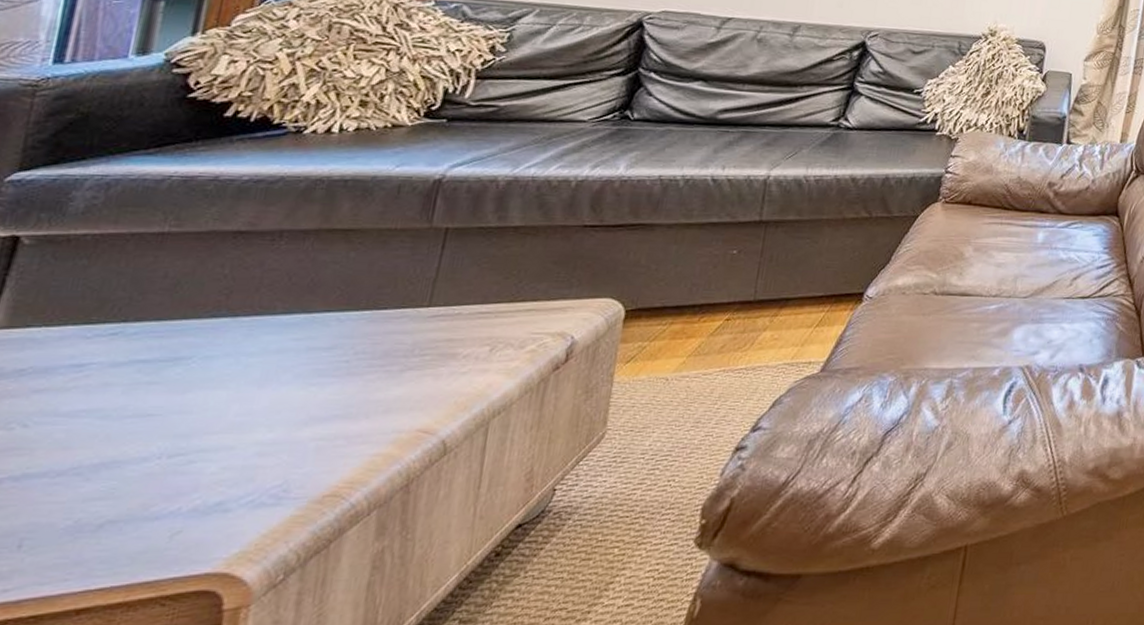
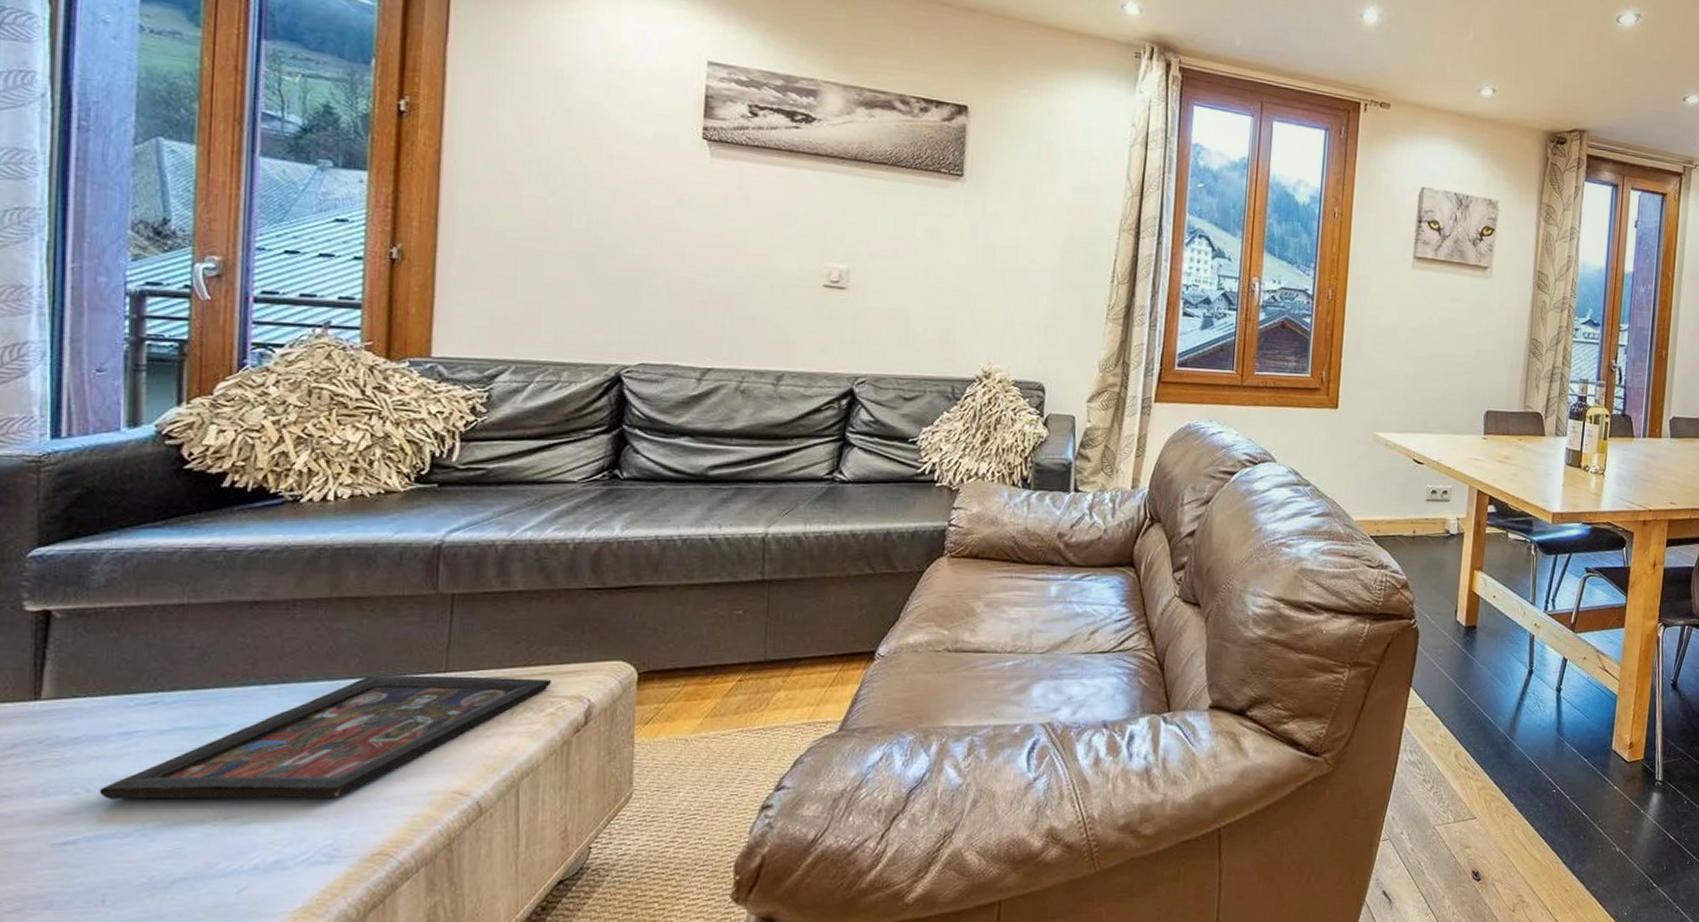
decorative tray: none [36,309,538,436] -> present [99,675,552,799]

